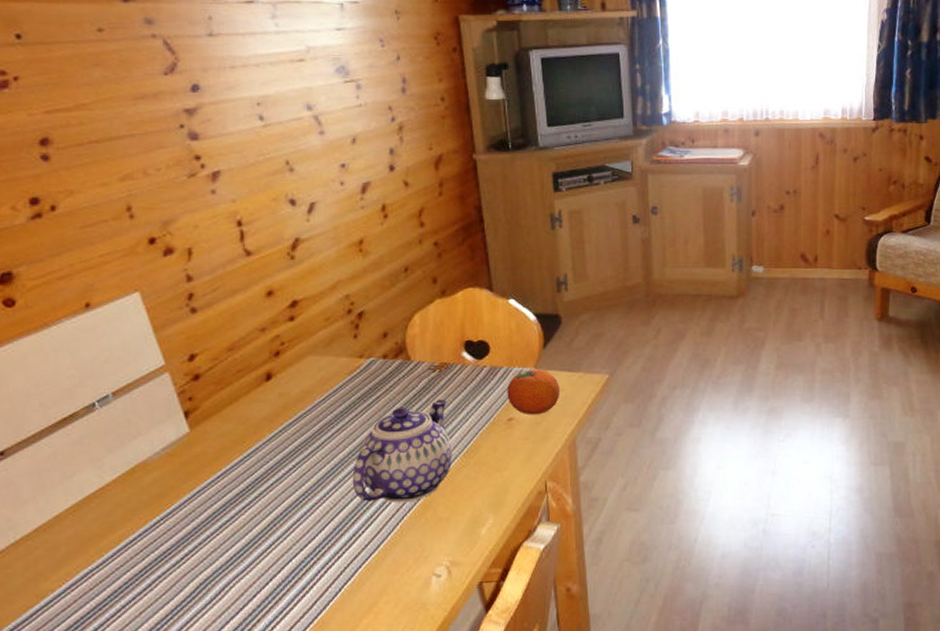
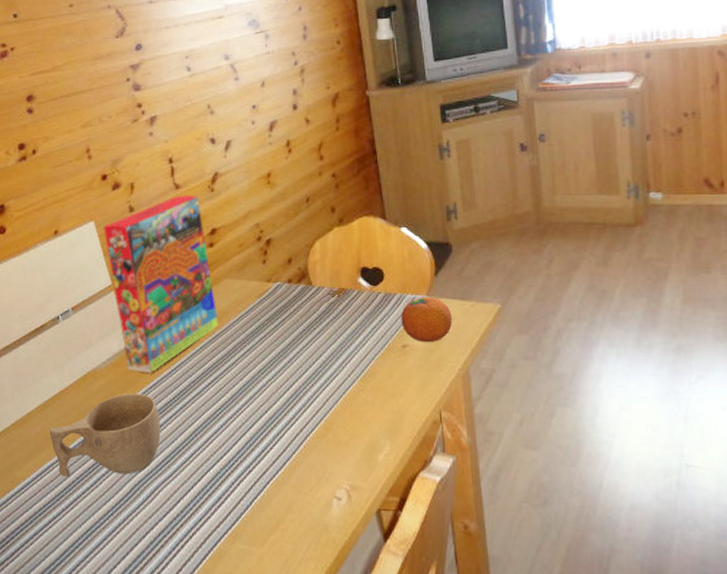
cup: none [86,485,232,584] -> present [49,394,161,478]
cereal box: none [152,262,301,462] -> present [103,195,218,373]
teapot: present [352,400,452,503] -> none [261,324,350,423]

